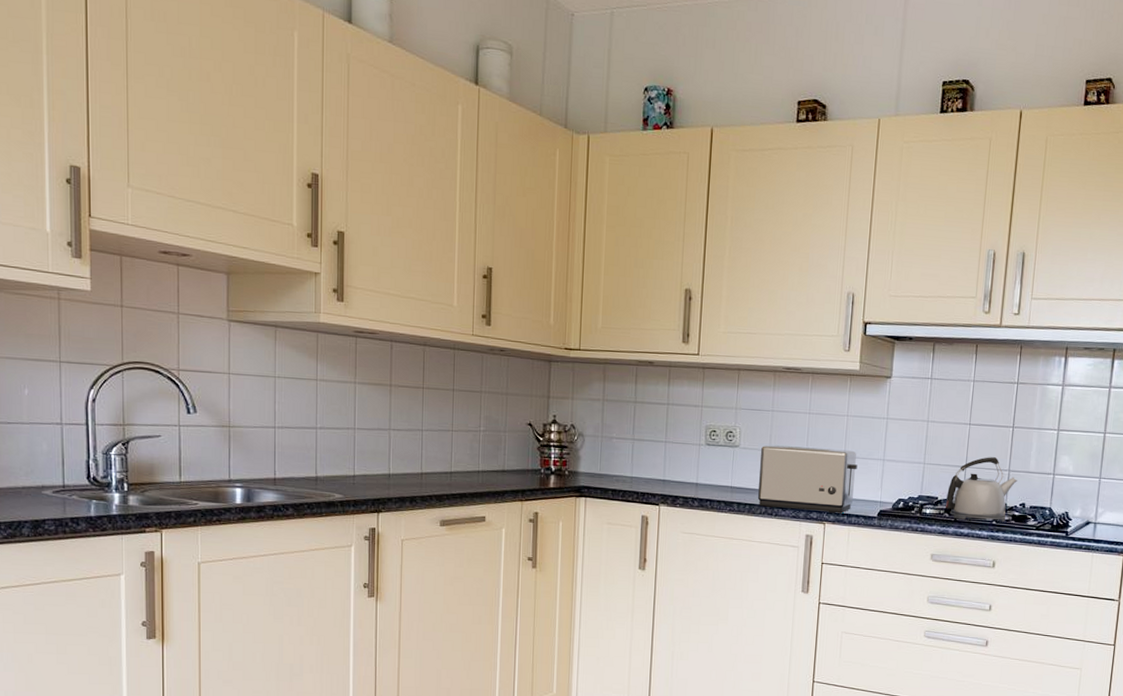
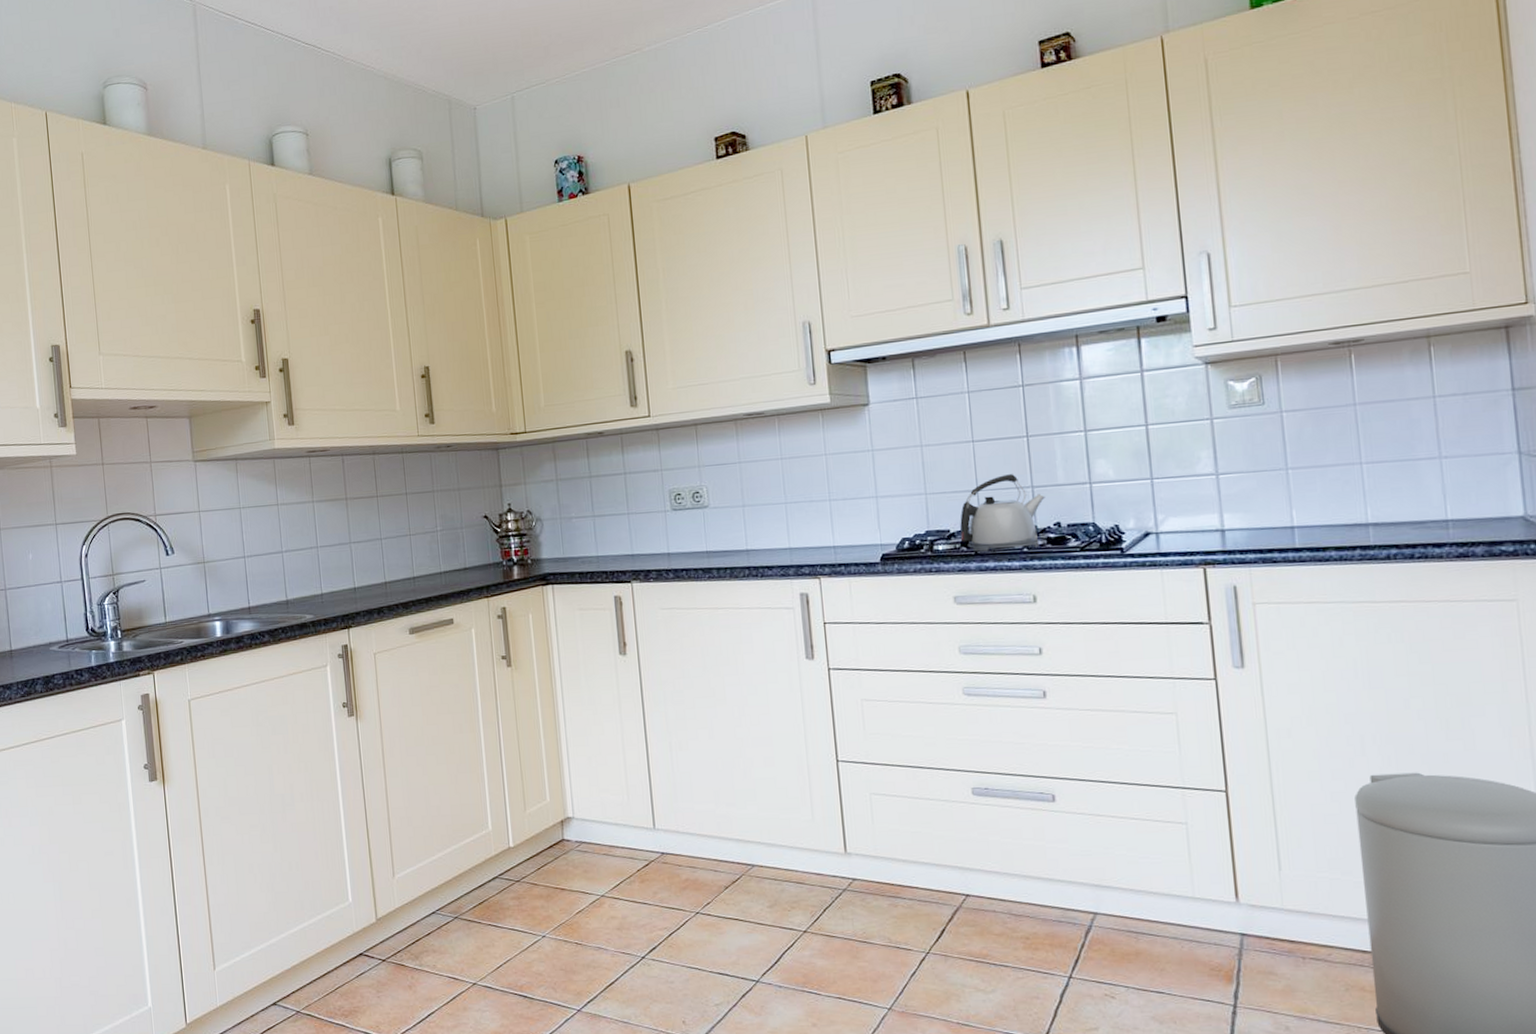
toaster: present [757,445,858,514] -> none [733,492,848,570]

